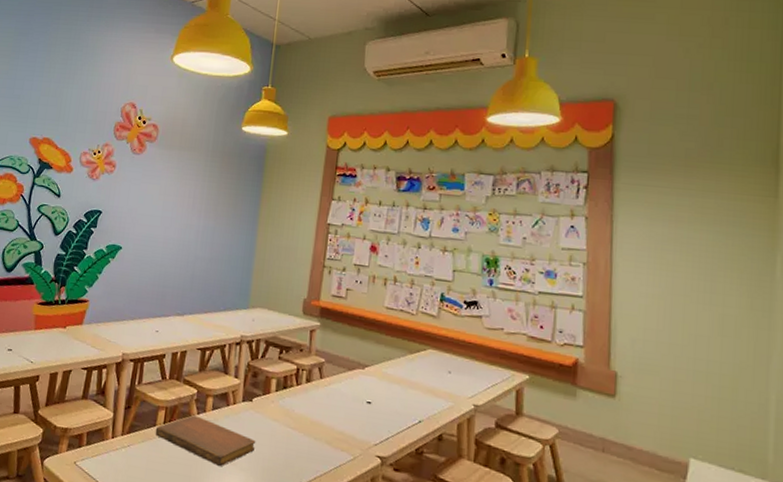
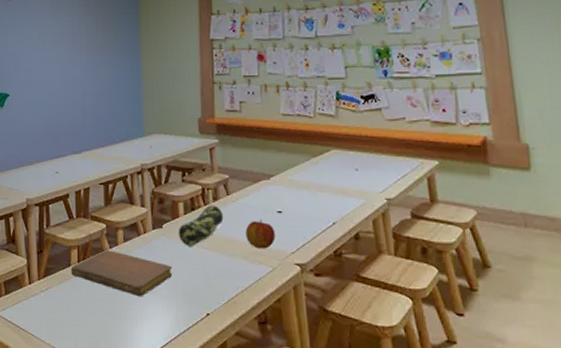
pencil case: none [266,386,314,424] -> present [178,205,224,246]
apple: none [332,407,362,437] -> present [245,219,276,249]

